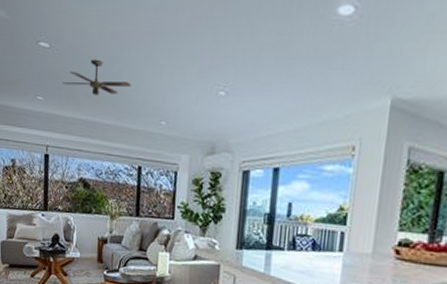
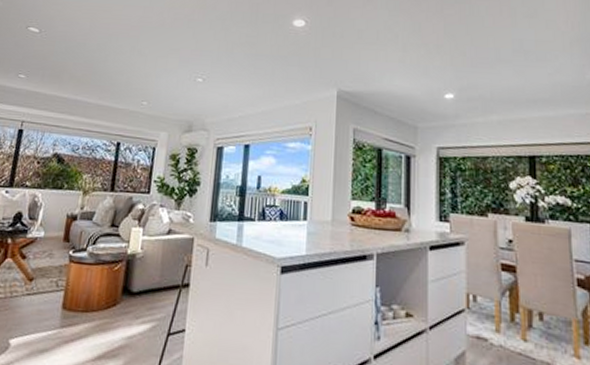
ceiling fan: present [63,59,131,95] -> none [48,45,117,76]

